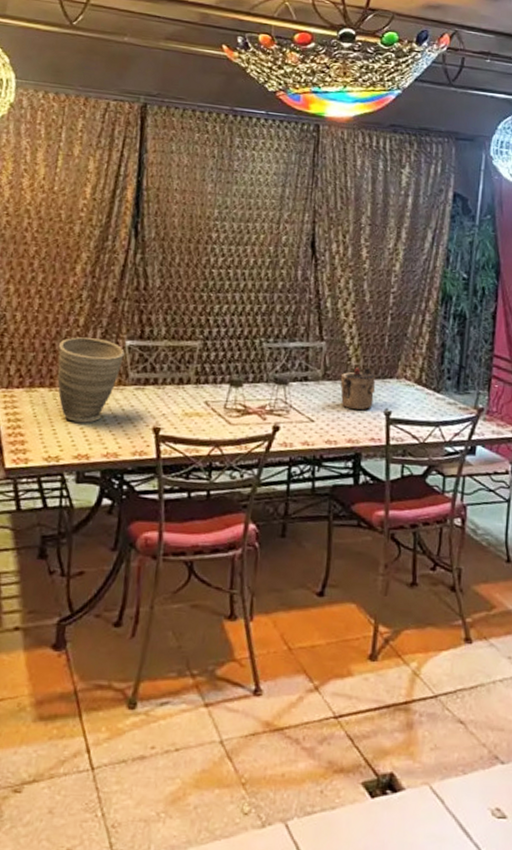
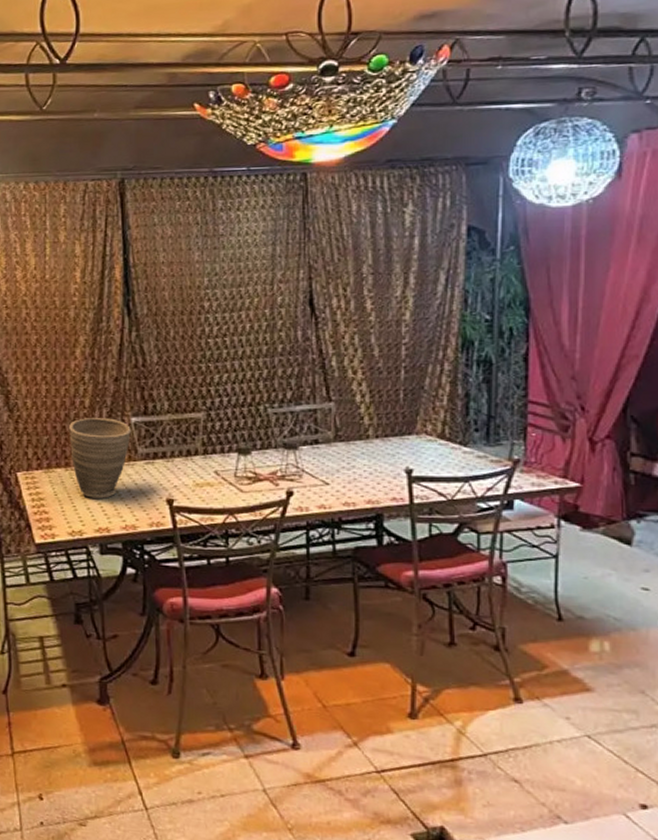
teapot: present [340,367,376,410] -> none [353,425,393,470]

